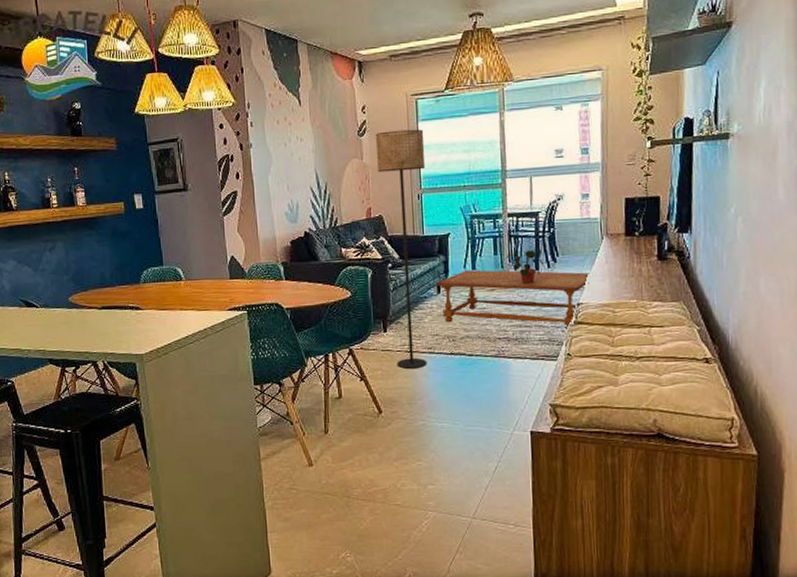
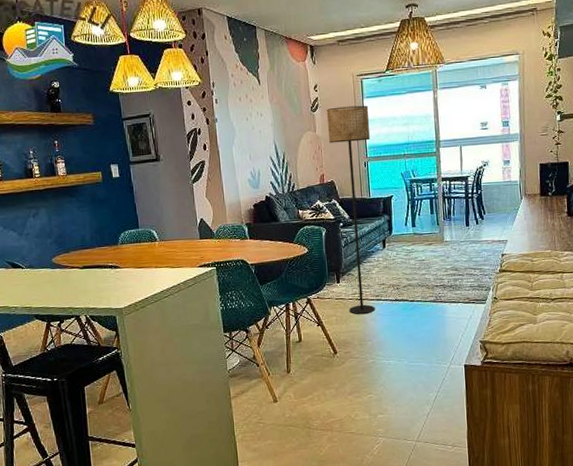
coffee table: present [436,270,589,332] -> none [382,227,511,279]
potted plant: present [507,239,543,283] -> none [442,200,473,238]

